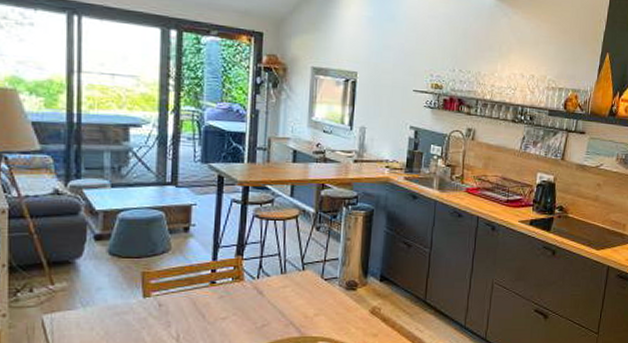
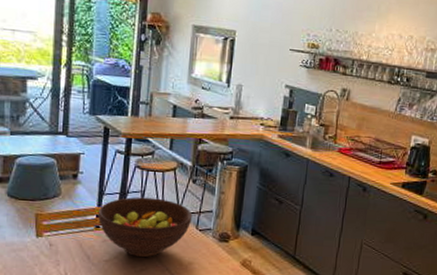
fruit bowl: none [214,248,317,313] -> present [98,197,193,258]

